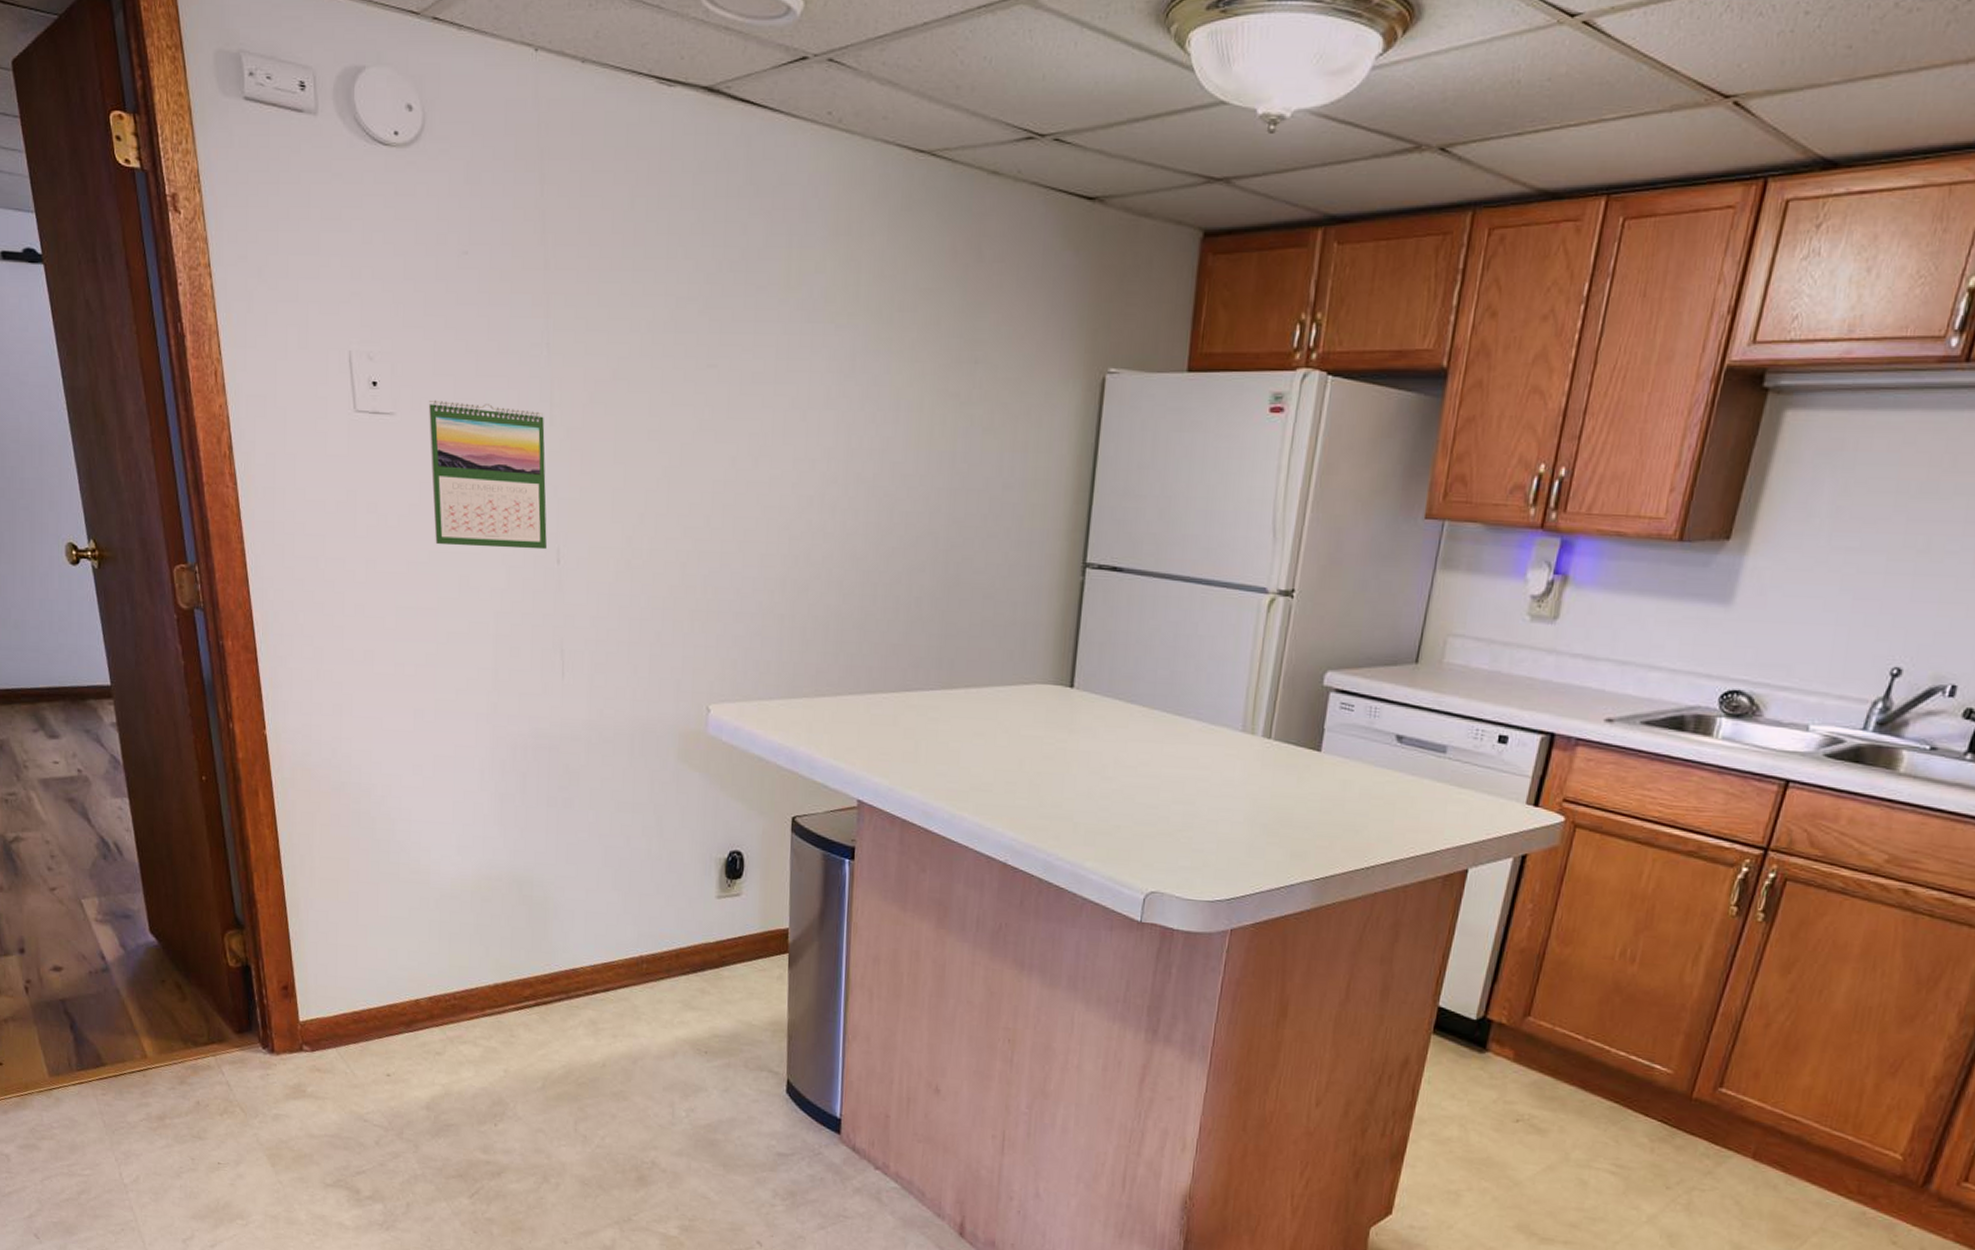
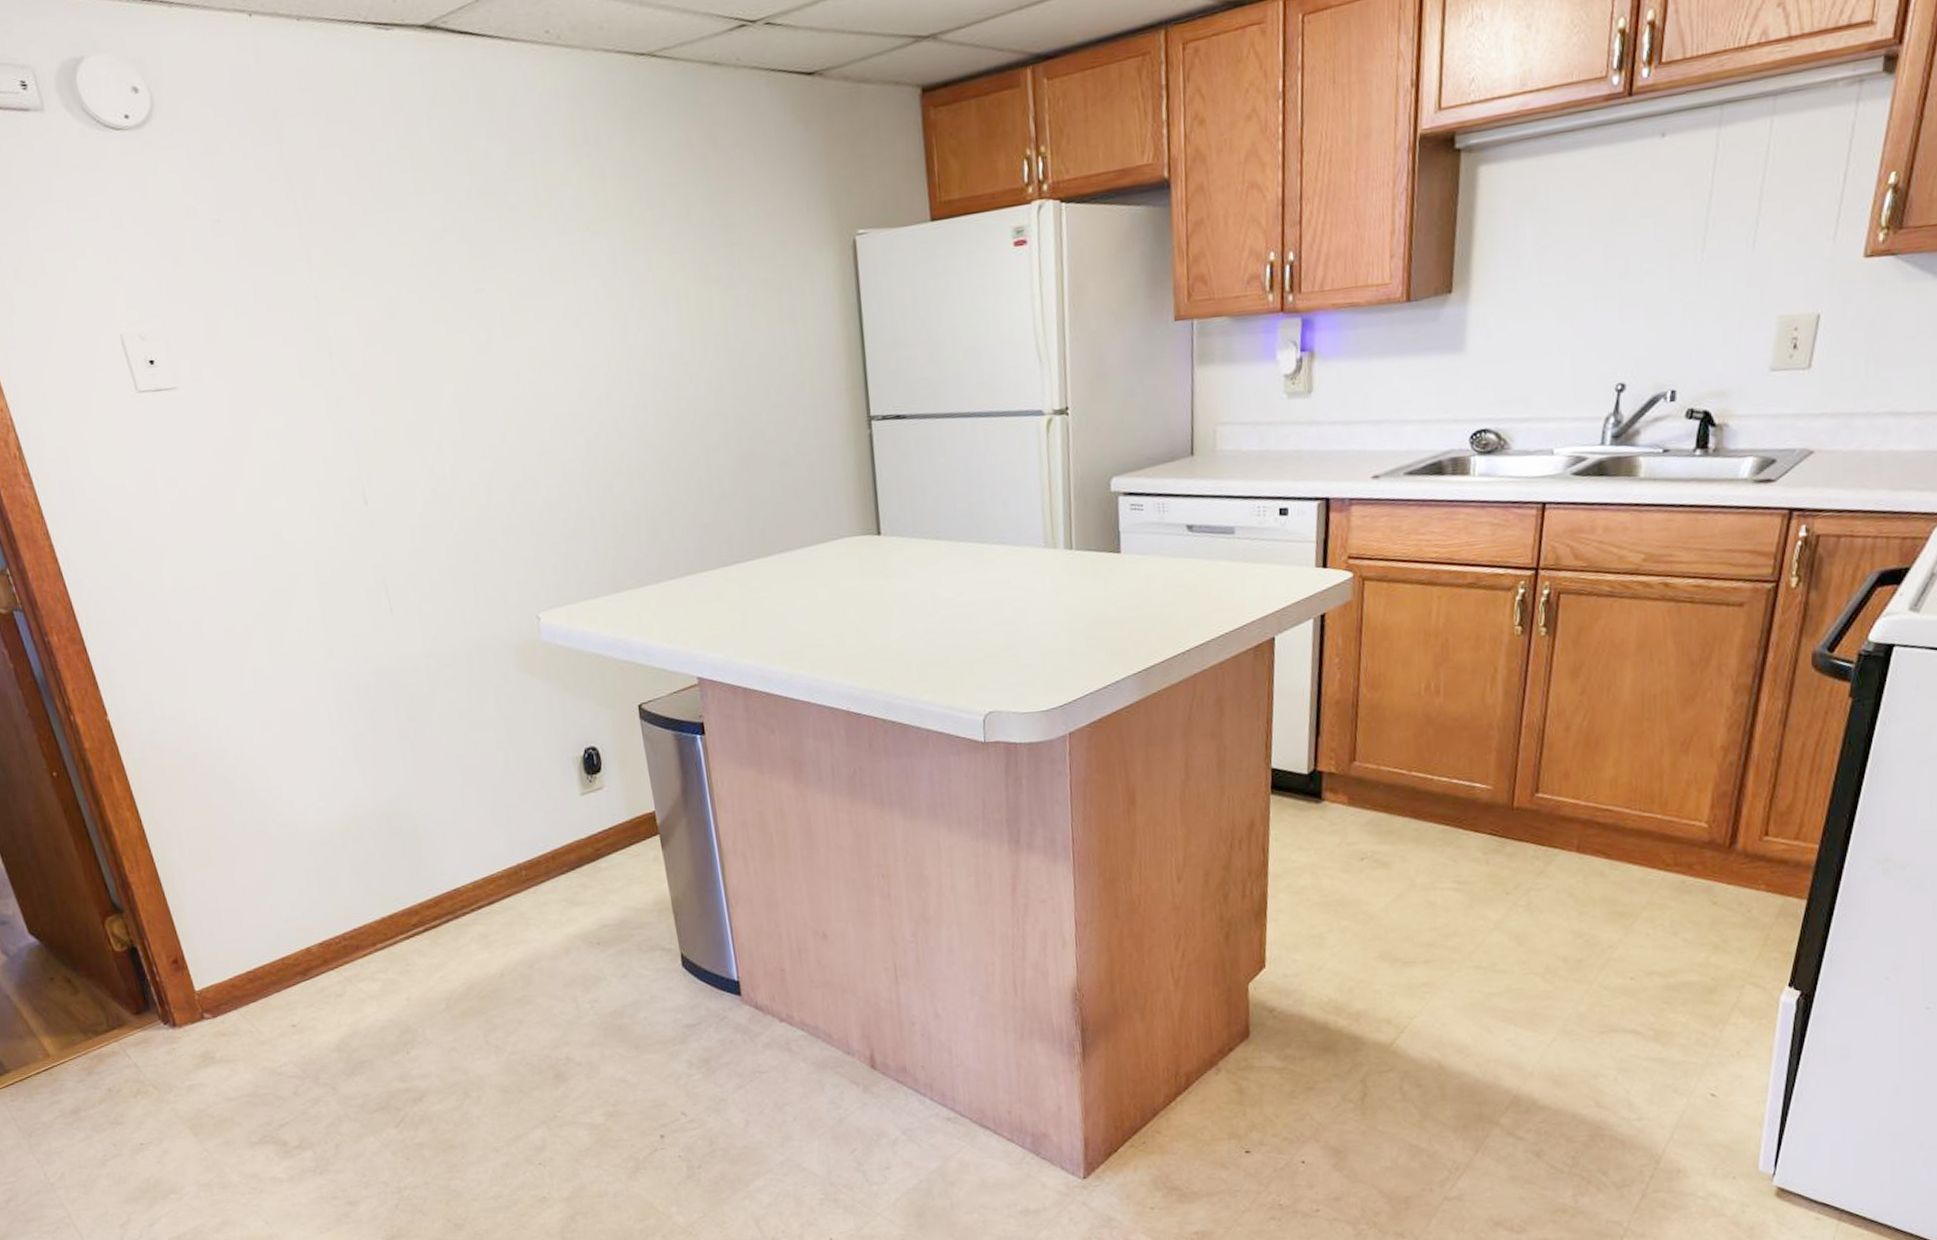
calendar: present [428,399,547,550] -> none [208,362,352,507]

